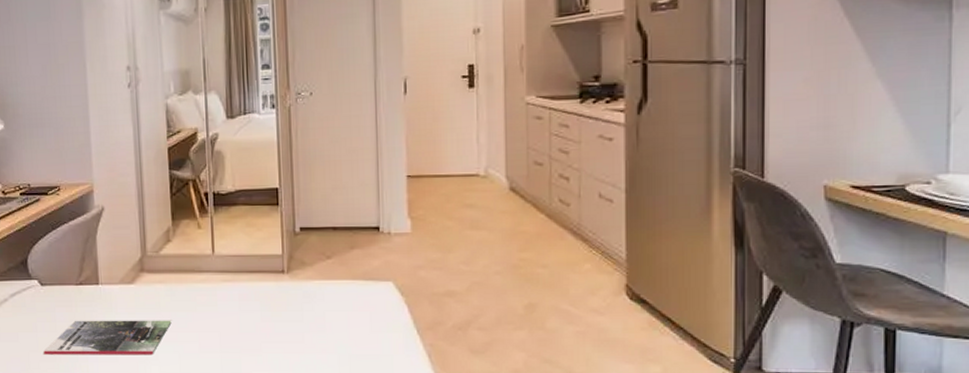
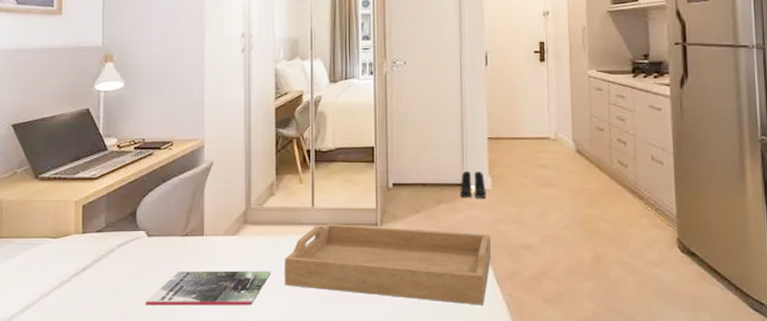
serving tray: none [185,271,411,356] -> present [284,224,492,305]
boots: none [375,212,405,242] -> present [460,170,486,198]

